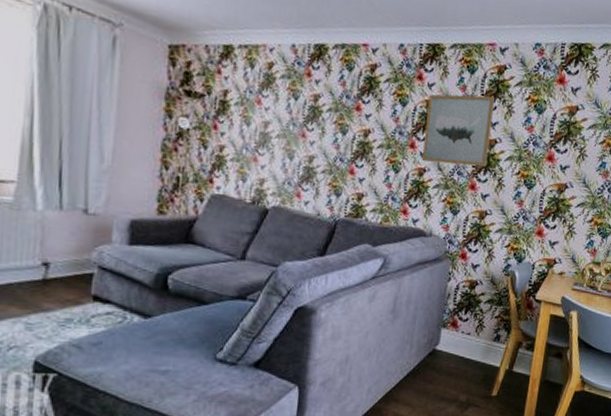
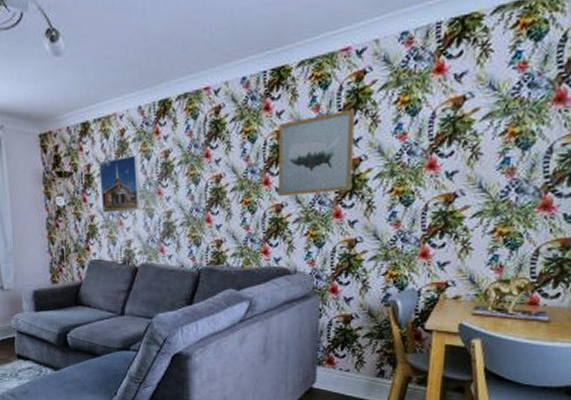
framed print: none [235,90,284,149] -> present [99,155,141,213]

